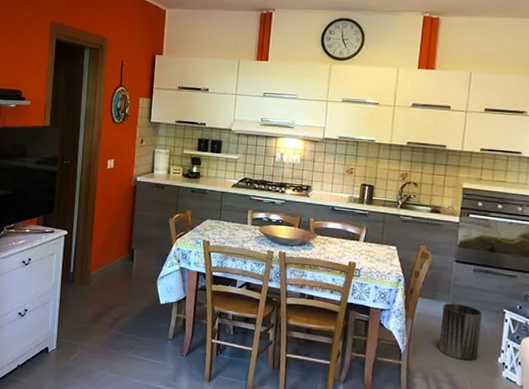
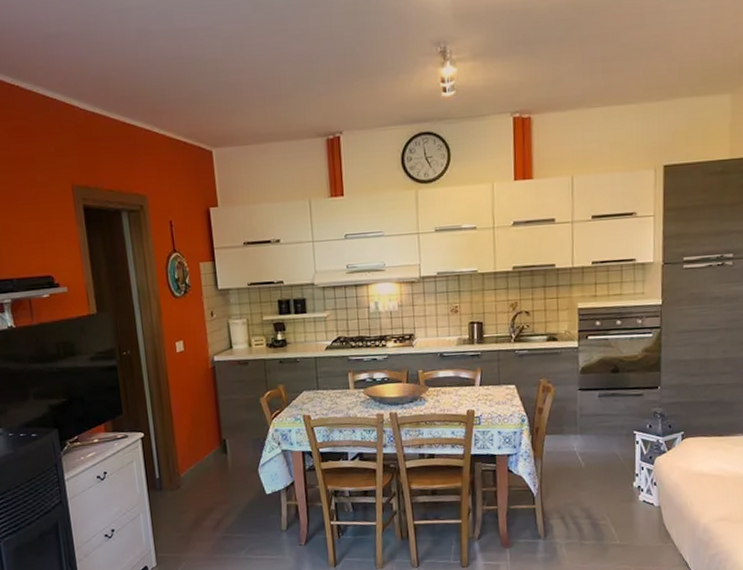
trash can: present [439,302,482,361] -> none [571,433,613,492]

